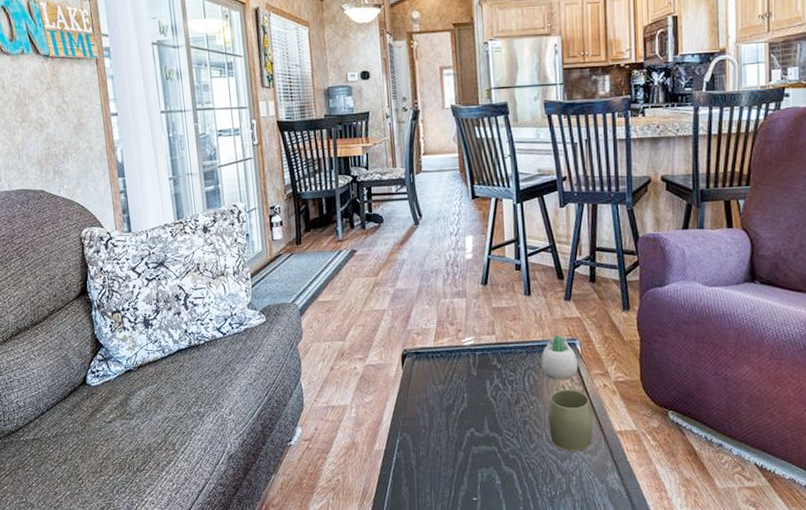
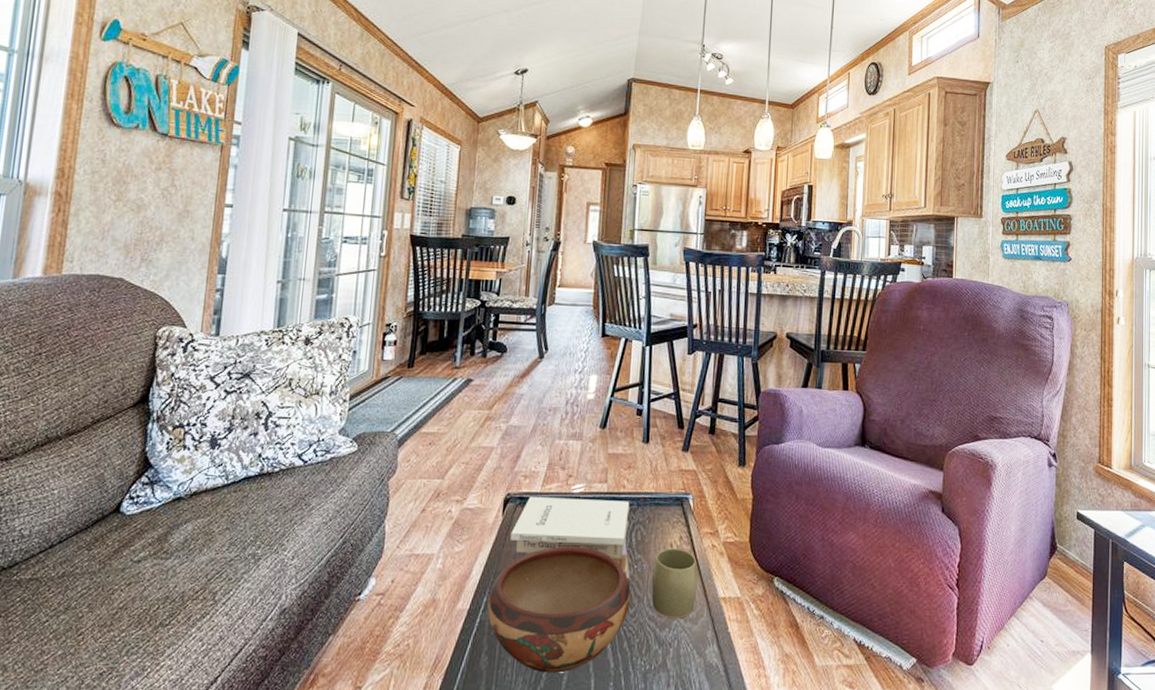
decorative bowl: none [400,392,530,500] -> present [487,545,631,673]
books: none [412,349,528,424] -> present [510,497,630,586]
succulent planter: present [541,334,578,381] -> none [651,487,689,538]

